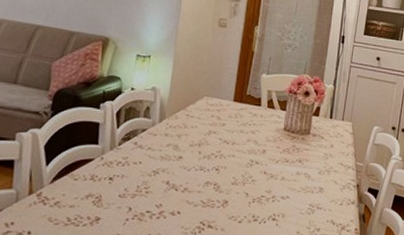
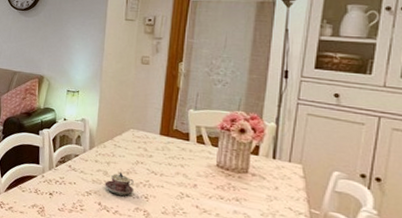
teacup: none [174,144,205,170] -> present [104,172,134,196]

